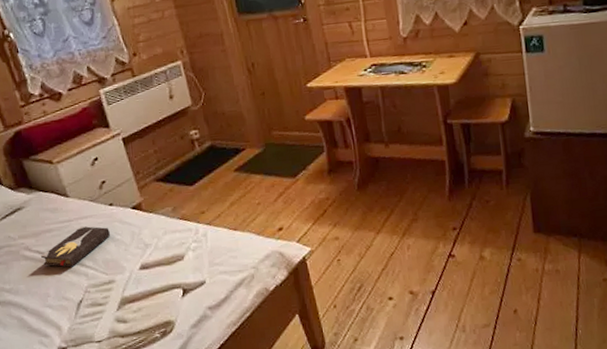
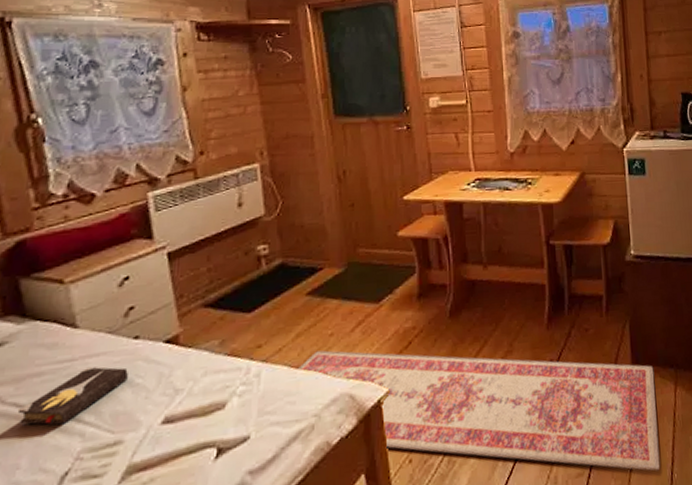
rug: none [233,216,565,327] -> present [295,350,660,471]

